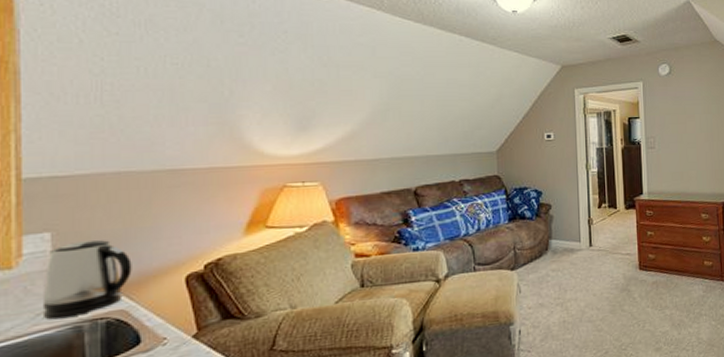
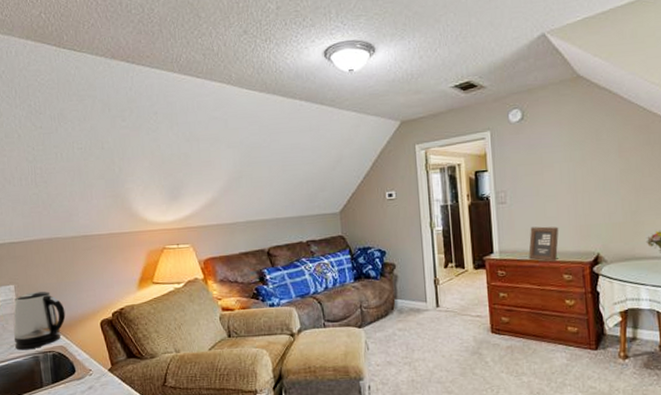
picture frame: none [673,170,699,203] -> present [528,226,559,262]

